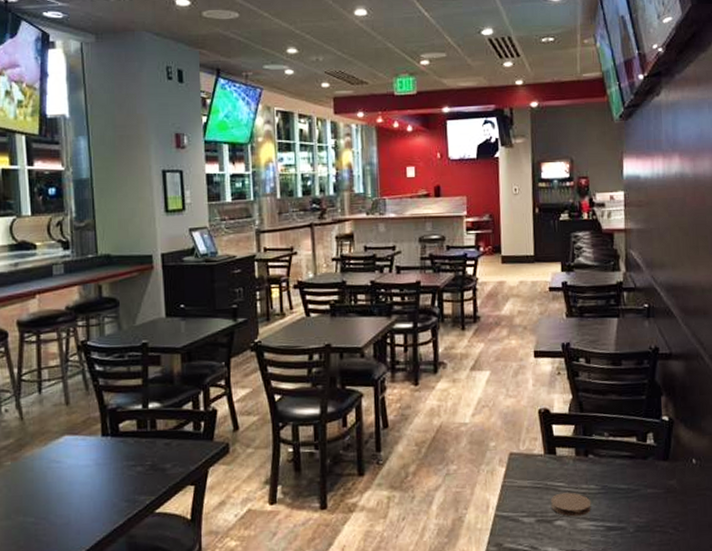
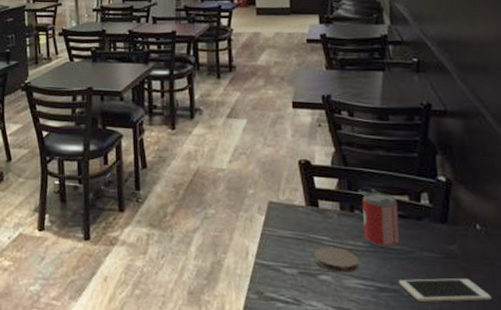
beer can: none [595,434,628,489] -> present [362,191,400,248]
cell phone: none [626,510,703,536] -> present [399,278,493,302]

